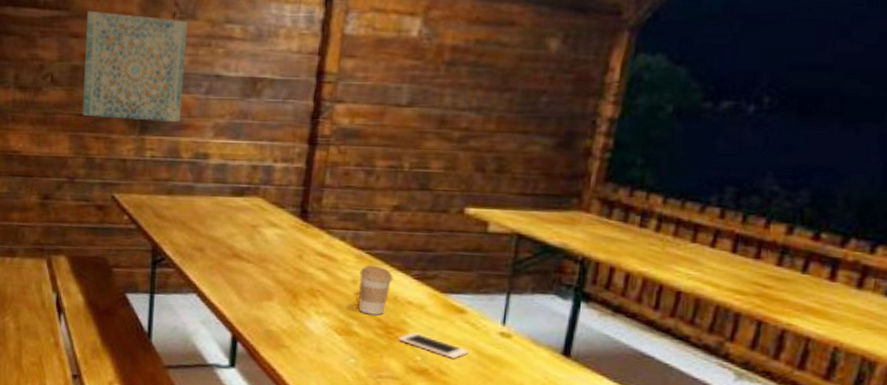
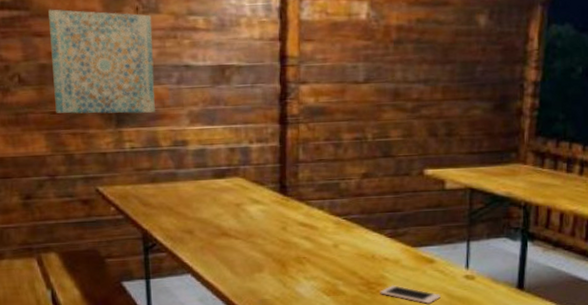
coffee cup: present [358,264,393,315] -> none [339,229,369,274]

